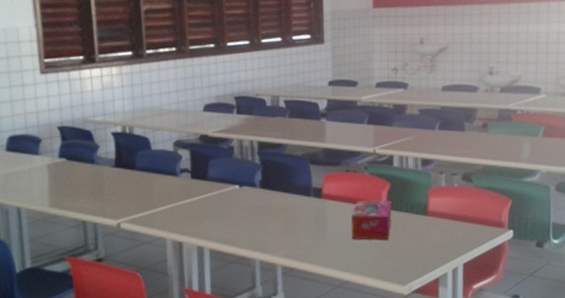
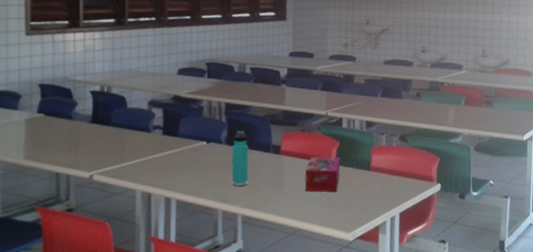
thermos bottle: none [267,172,288,234] -> present [231,130,249,186]

